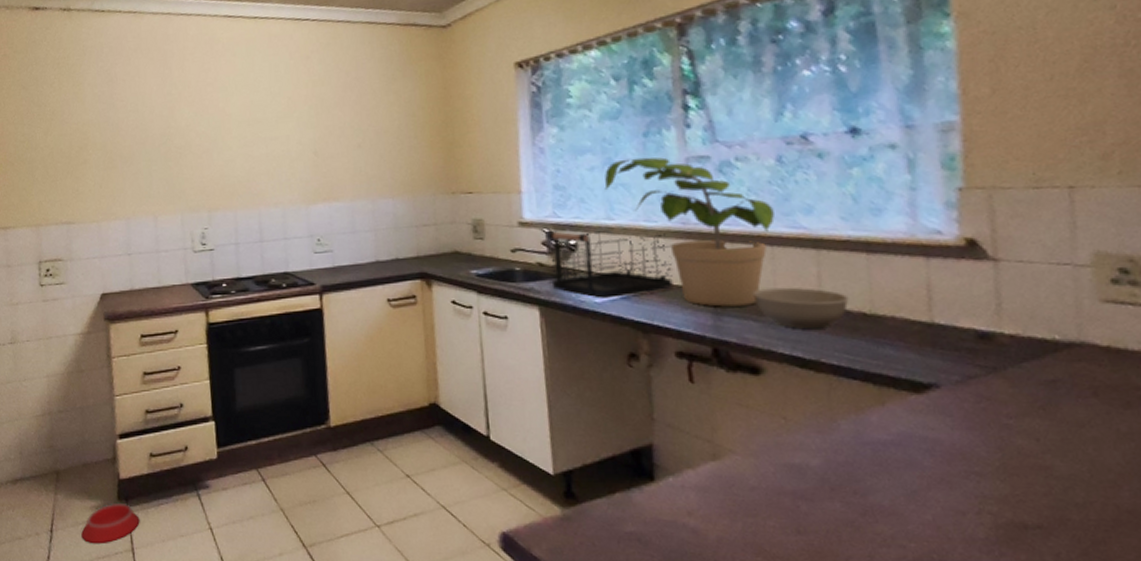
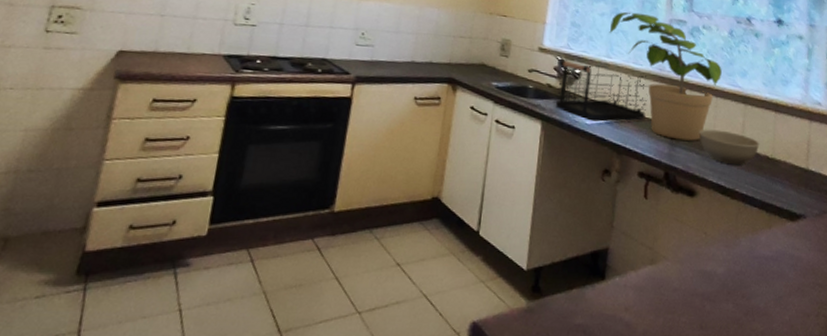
pet bowl: present [81,502,140,543] -> none [16,277,98,324]

